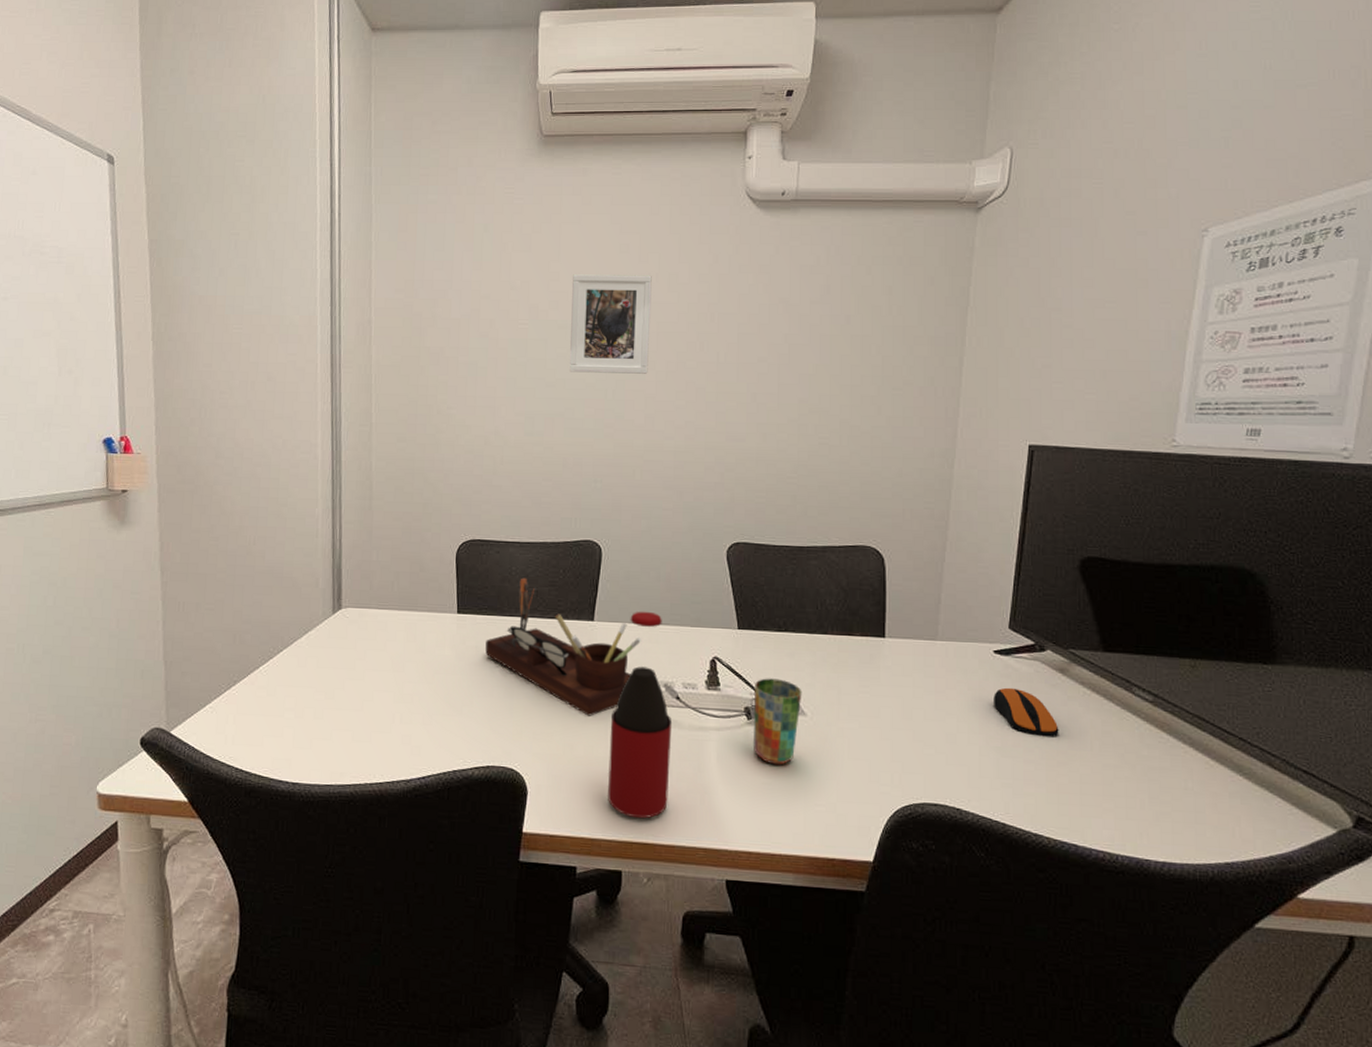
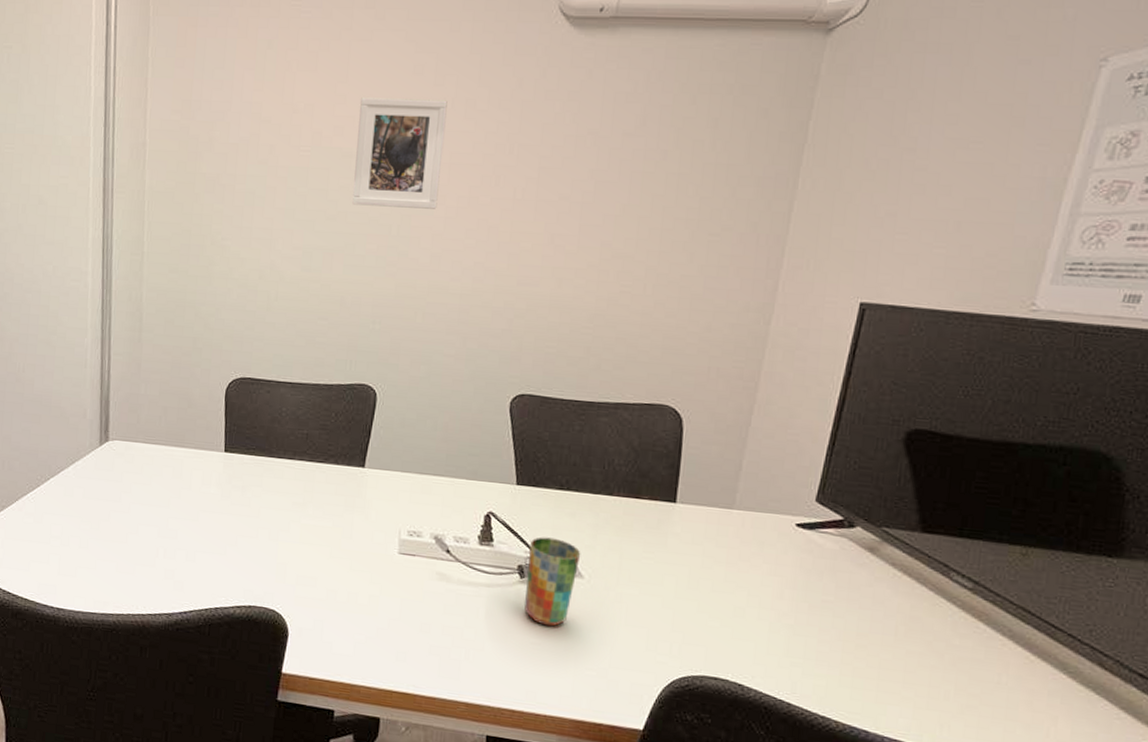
desk organizer: present [485,578,642,716] -> none [251,419,414,564]
bottle: present [607,611,673,819] -> none [369,460,441,669]
computer mouse: present [994,687,1059,737] -> none [790,563,861,619]

